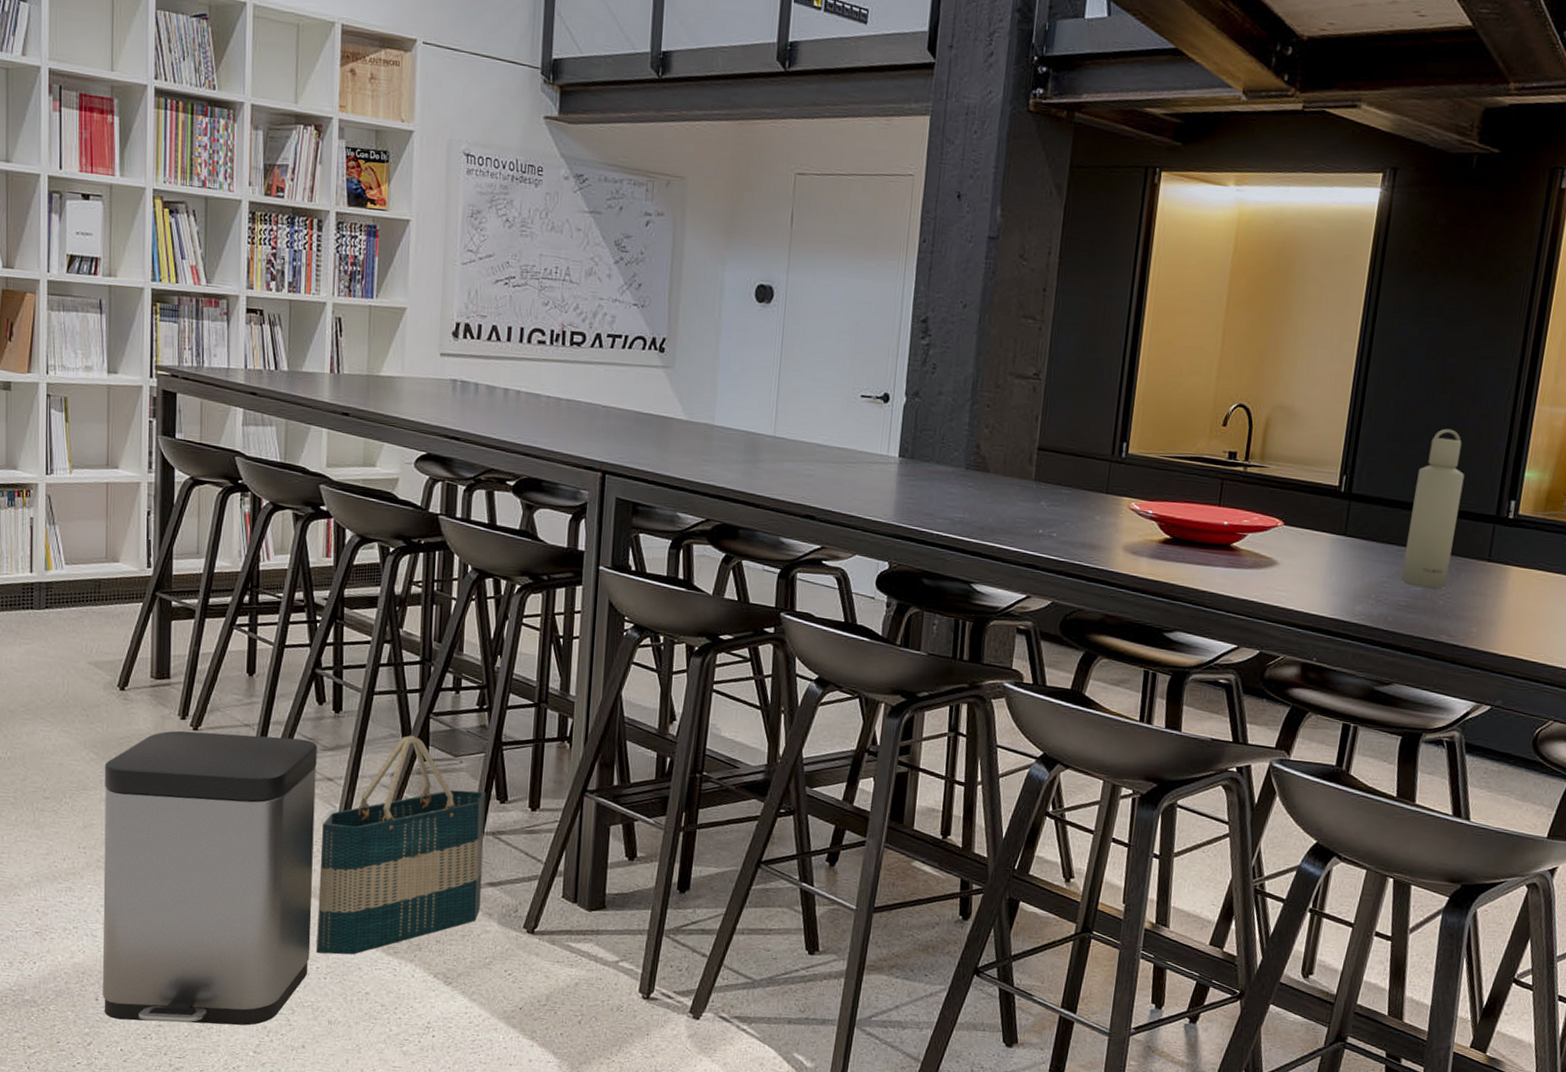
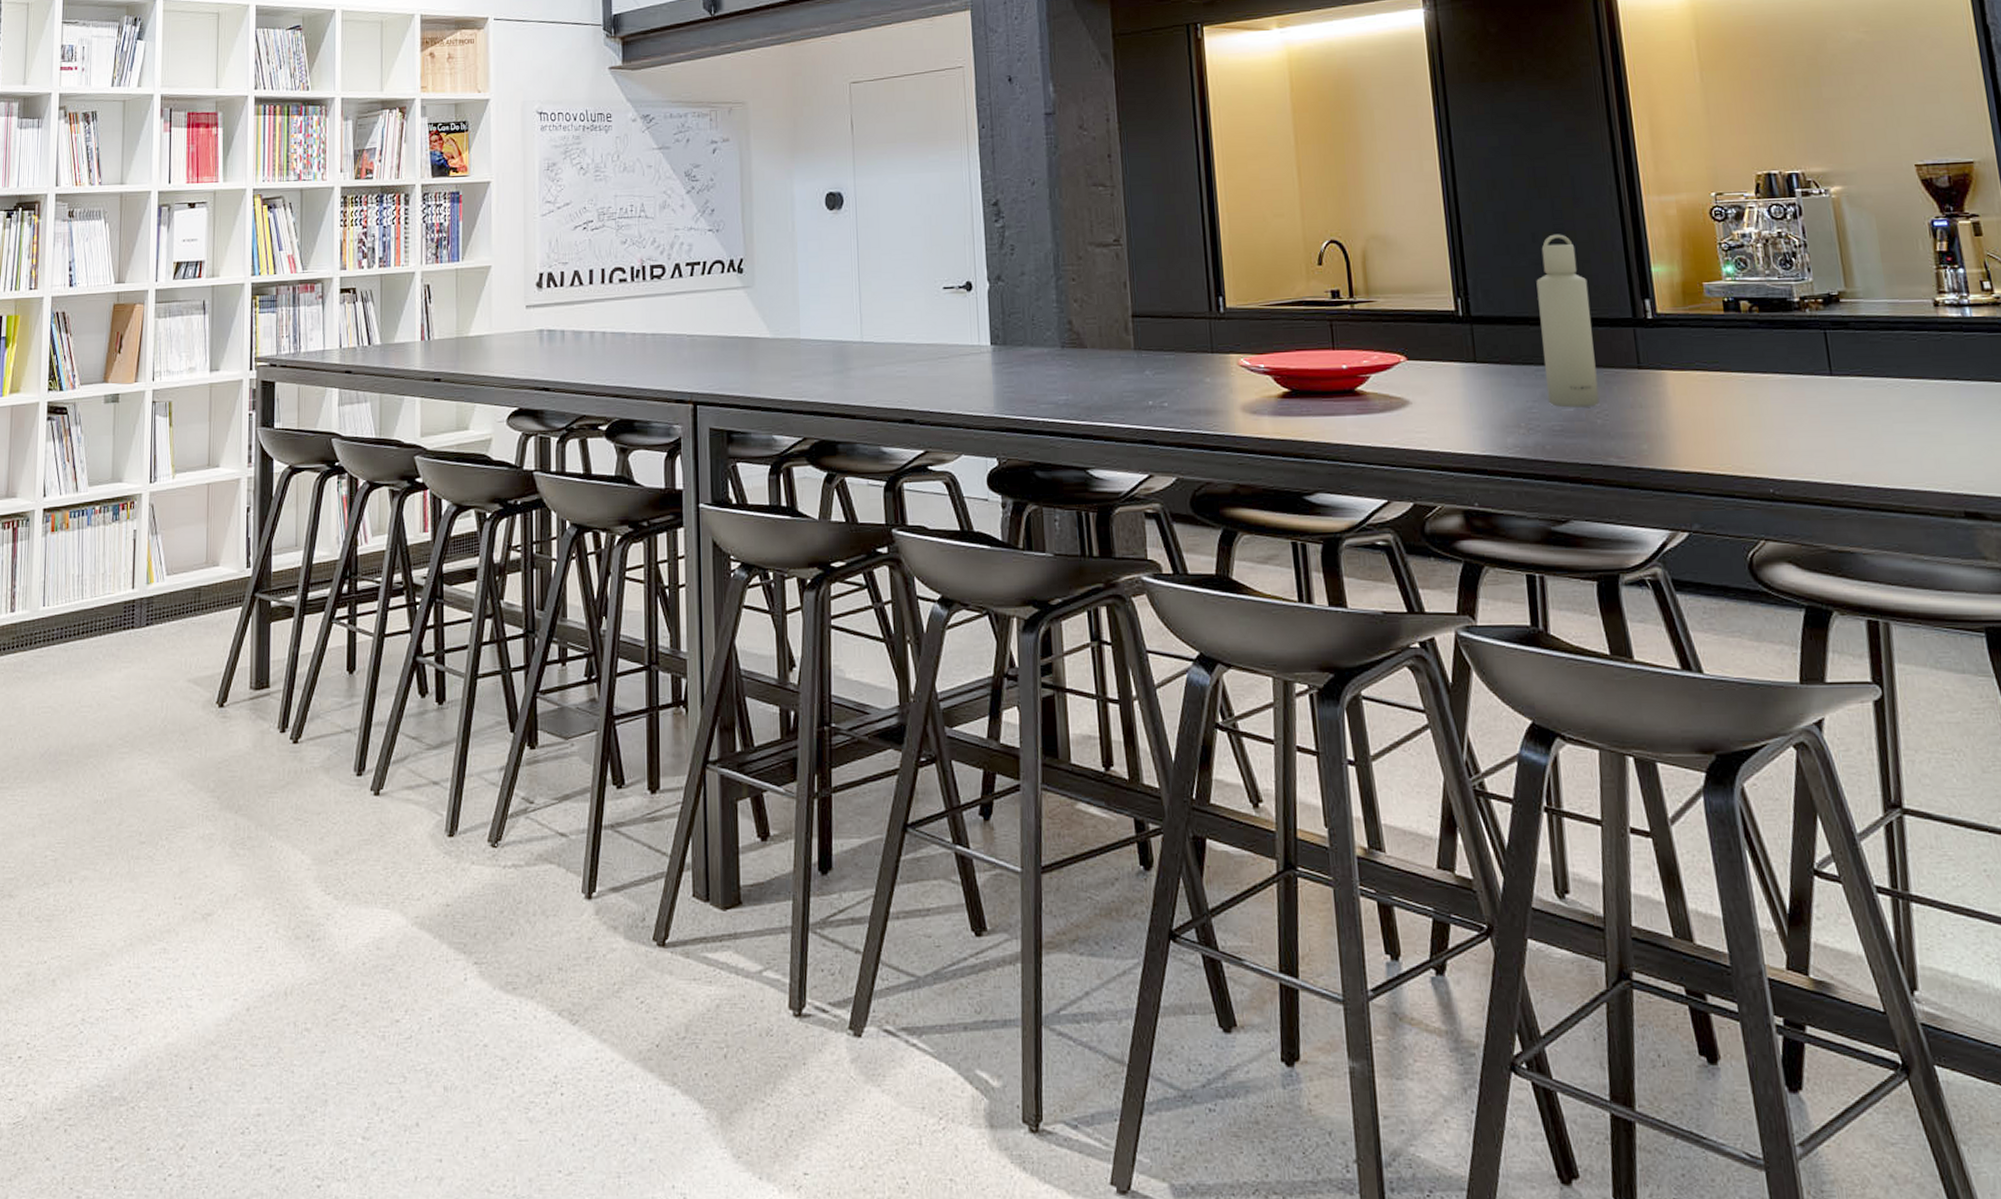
pedal bin: present [102,730,317,1026] -> none [197,739,422,1111]
tote bag: present [316,735,487,955] -> none [428,720,604,1001]

